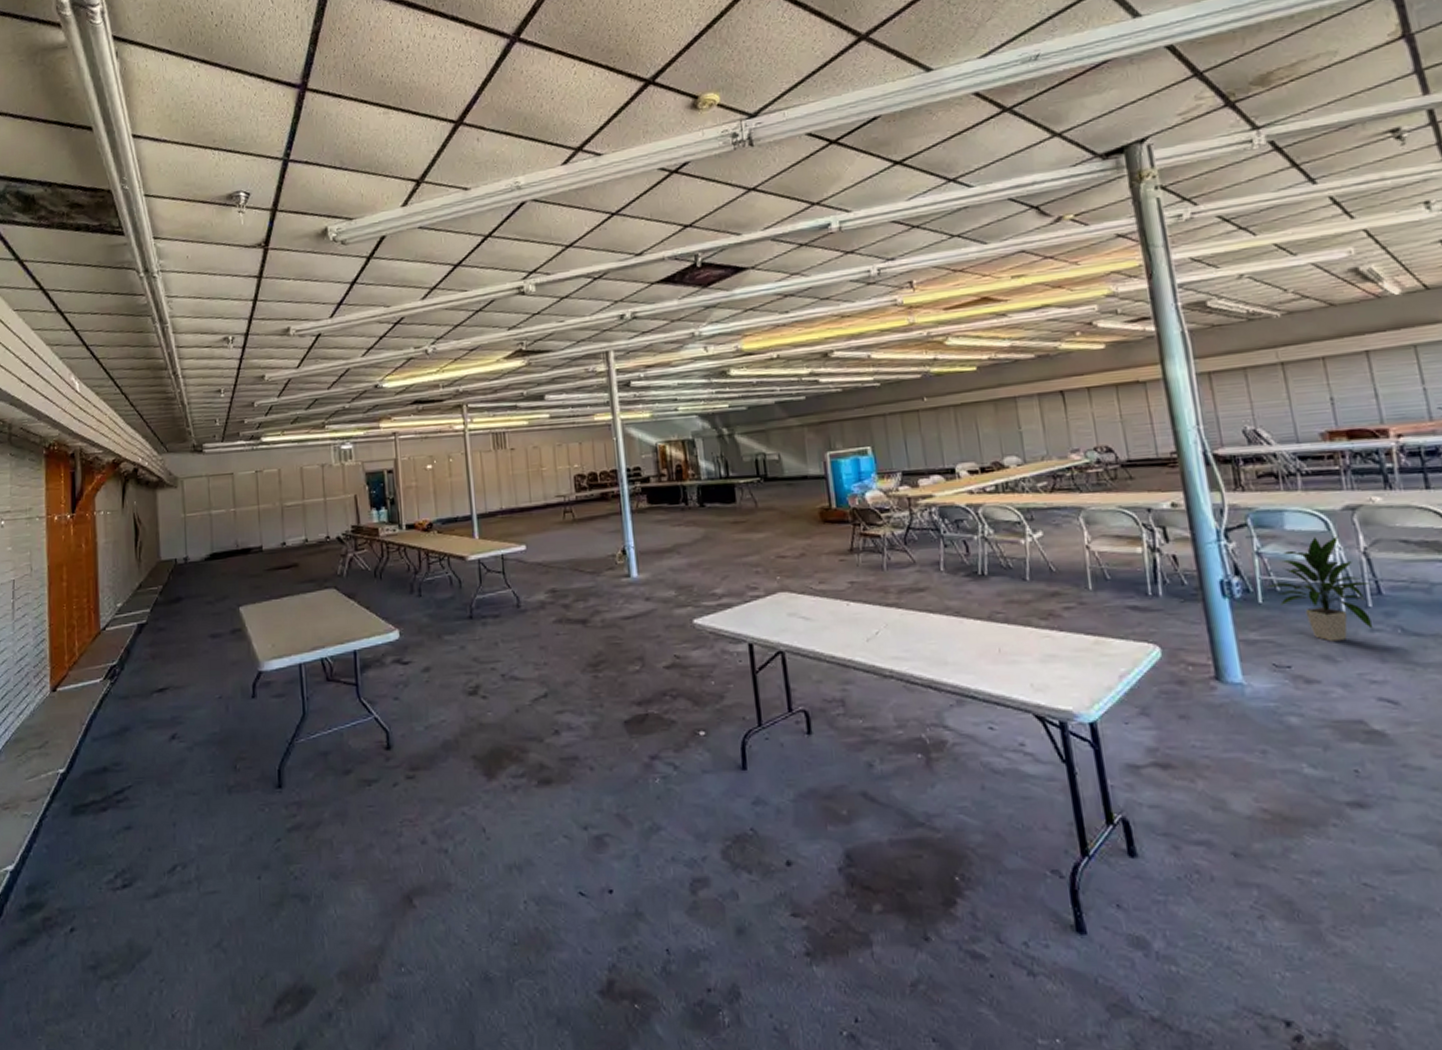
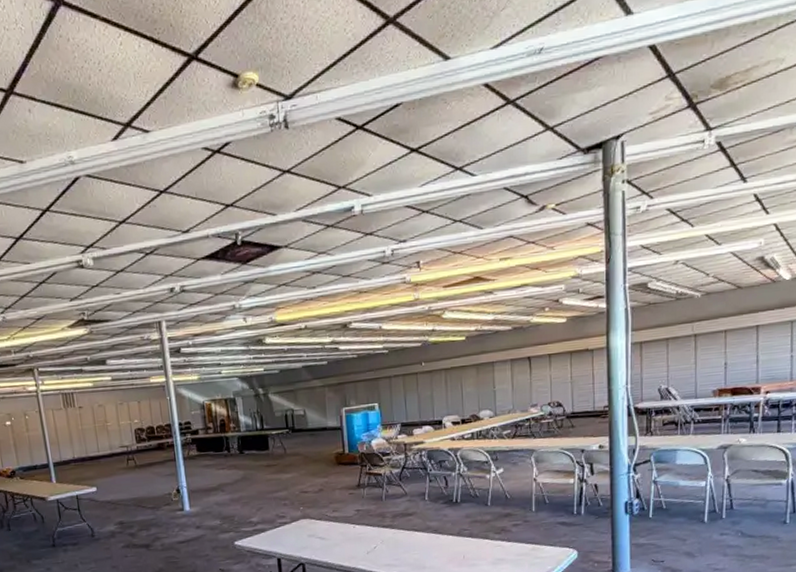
indoor plant: present [1267,535,1374,642] -> none [657,467,728,543]

